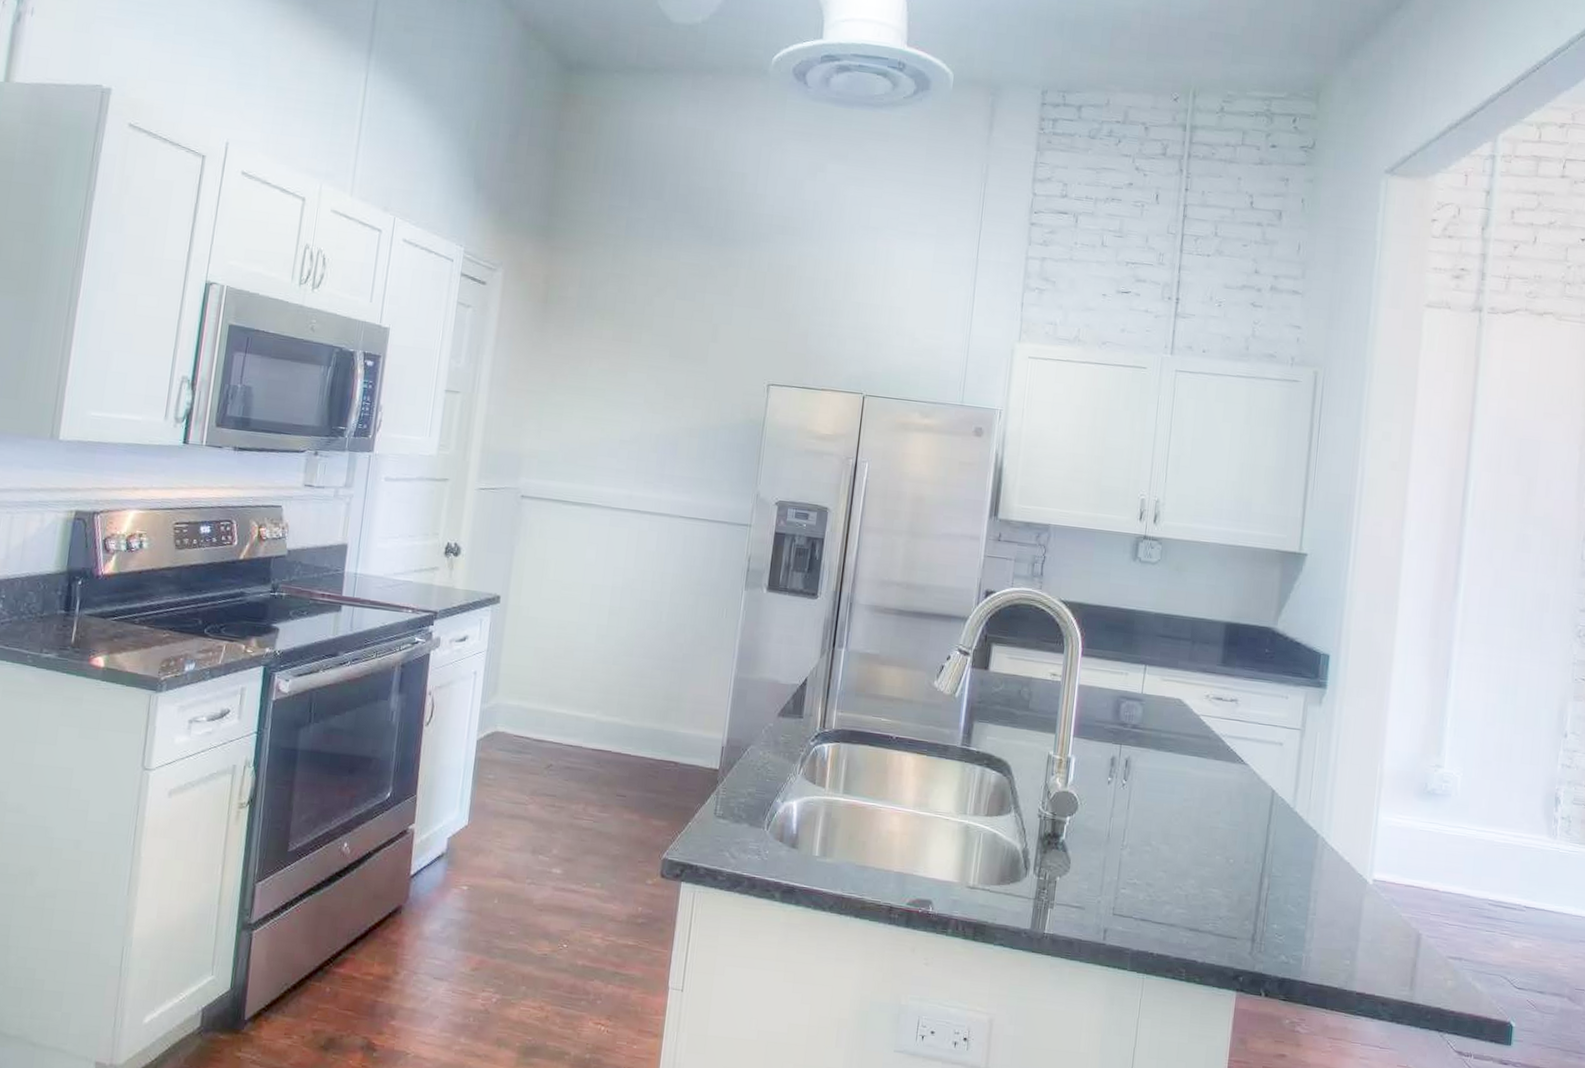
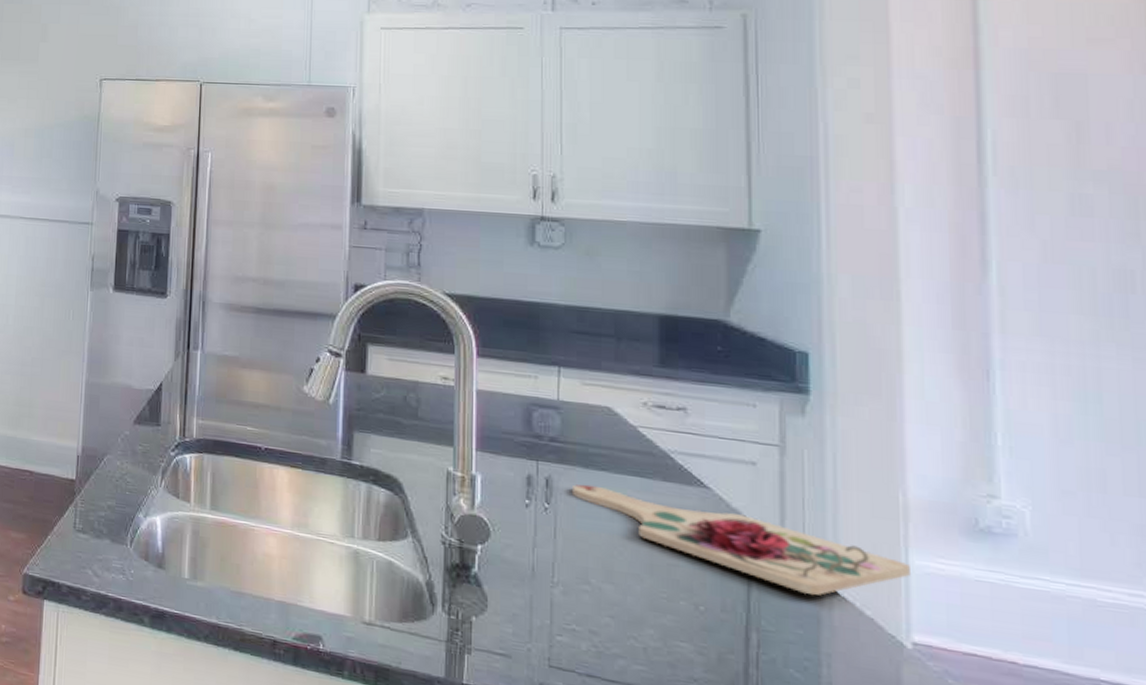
cutting board: none [1144,763,1379,847] -> present [571,484,910,596]

